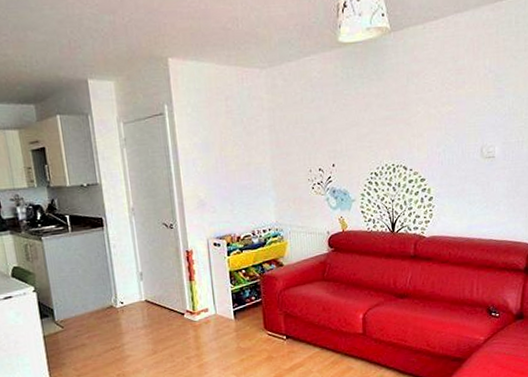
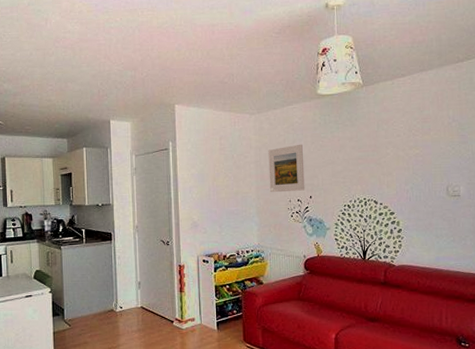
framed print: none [283,103,327,162] -> present [268,144,305,193]

